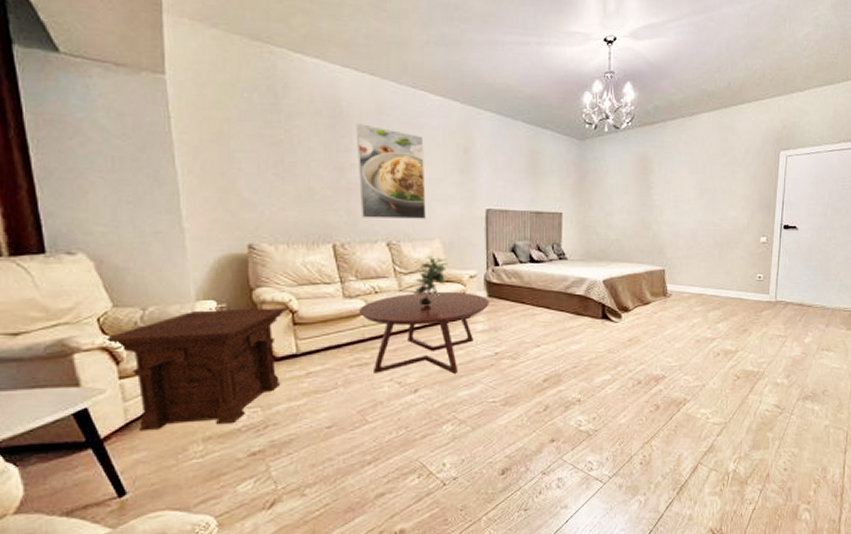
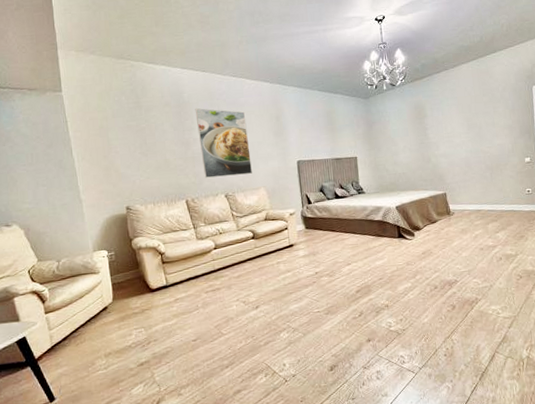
side table: present [104,307,289,432] -> none [33,251,158,352]
coffee table: present [360,291,489,374] -> none [209,227,307,296]
potted plant: present [415,256,448,307] -> none [249,201,273,241]

